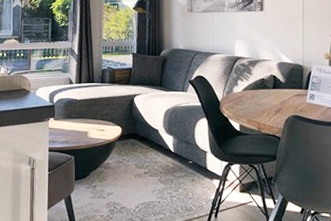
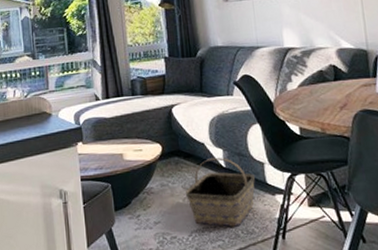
basket: none [137,143,198,204] -> present [185,158,256,227]

